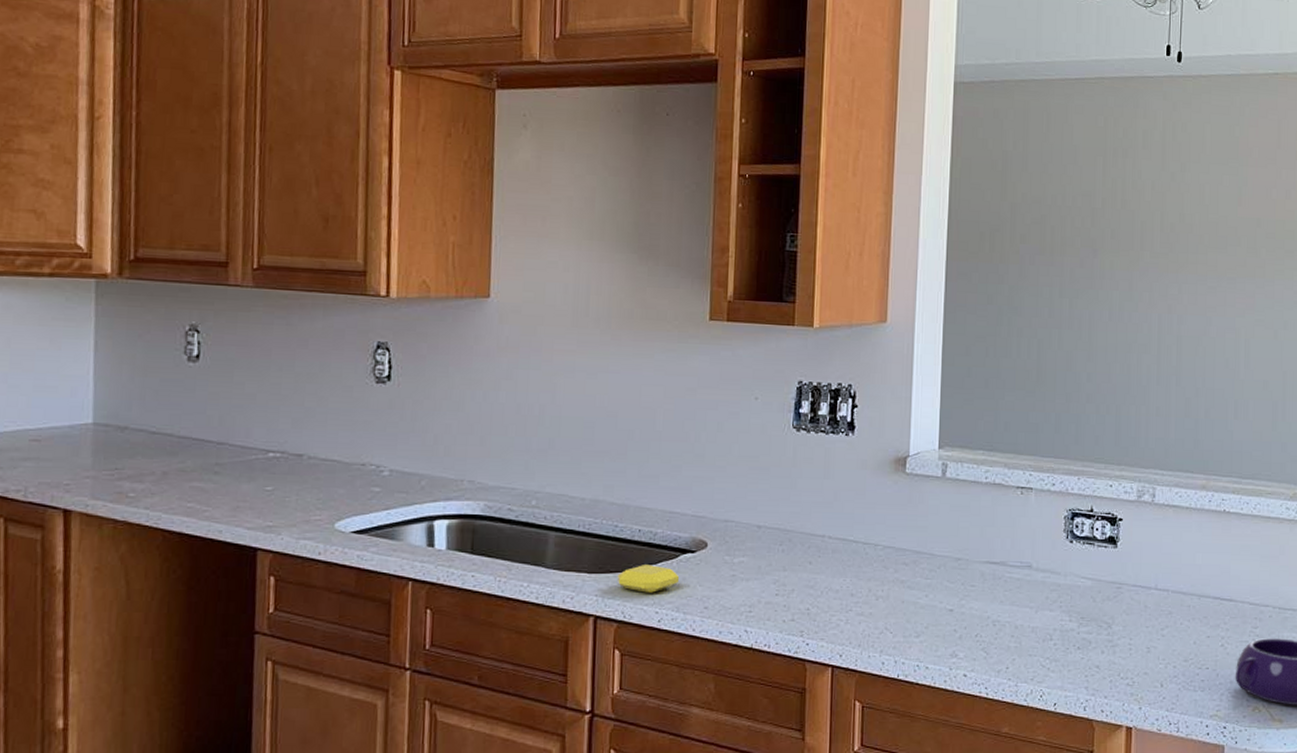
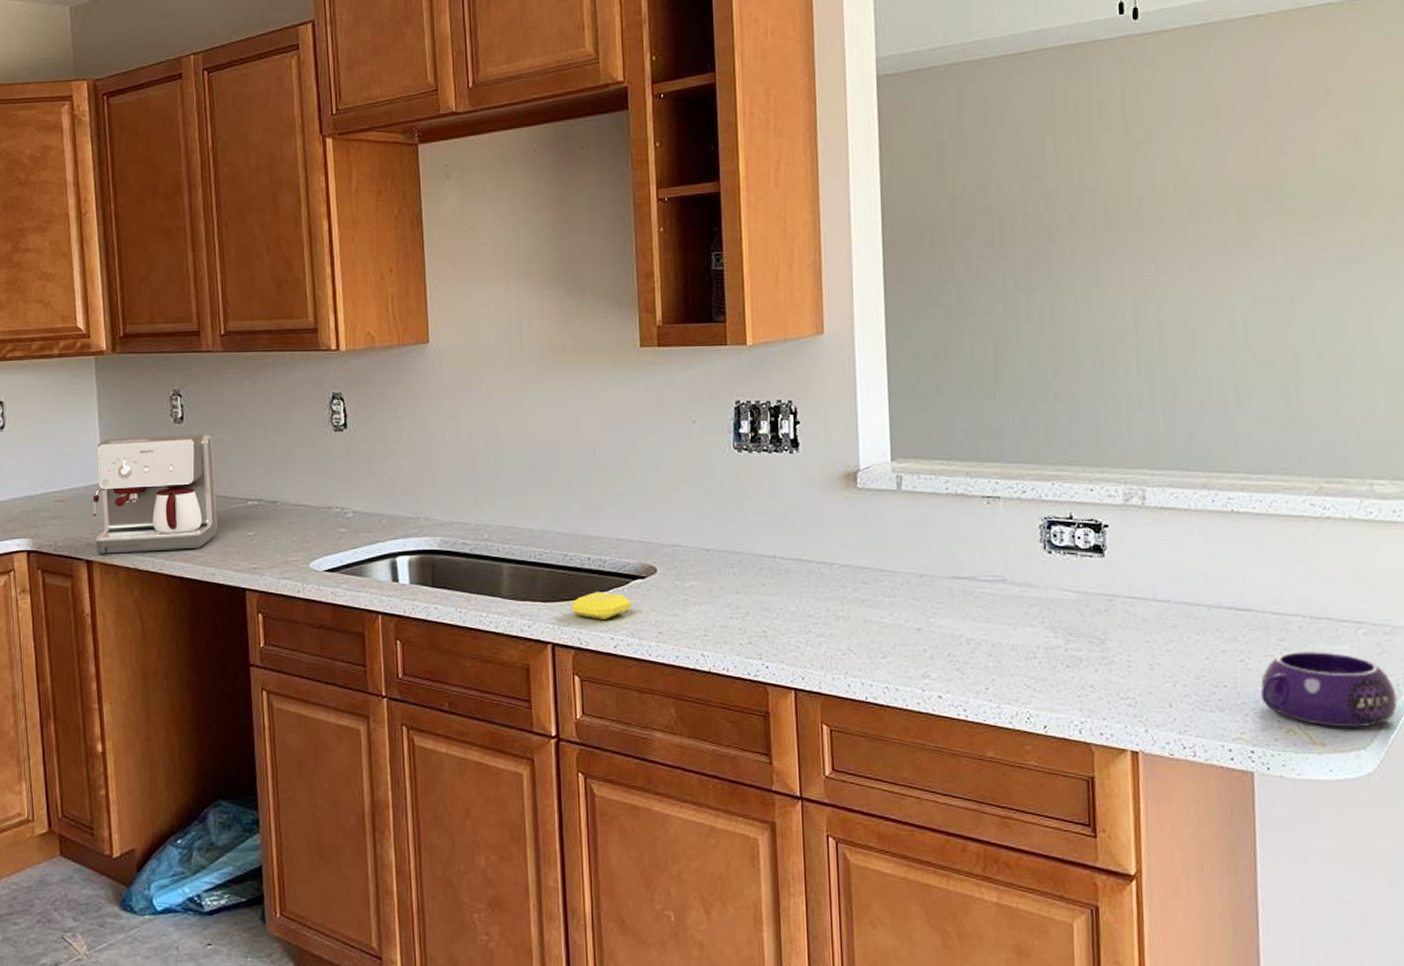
coffee maker: none [76,373,232,503] -> present [92,433,217,554]

